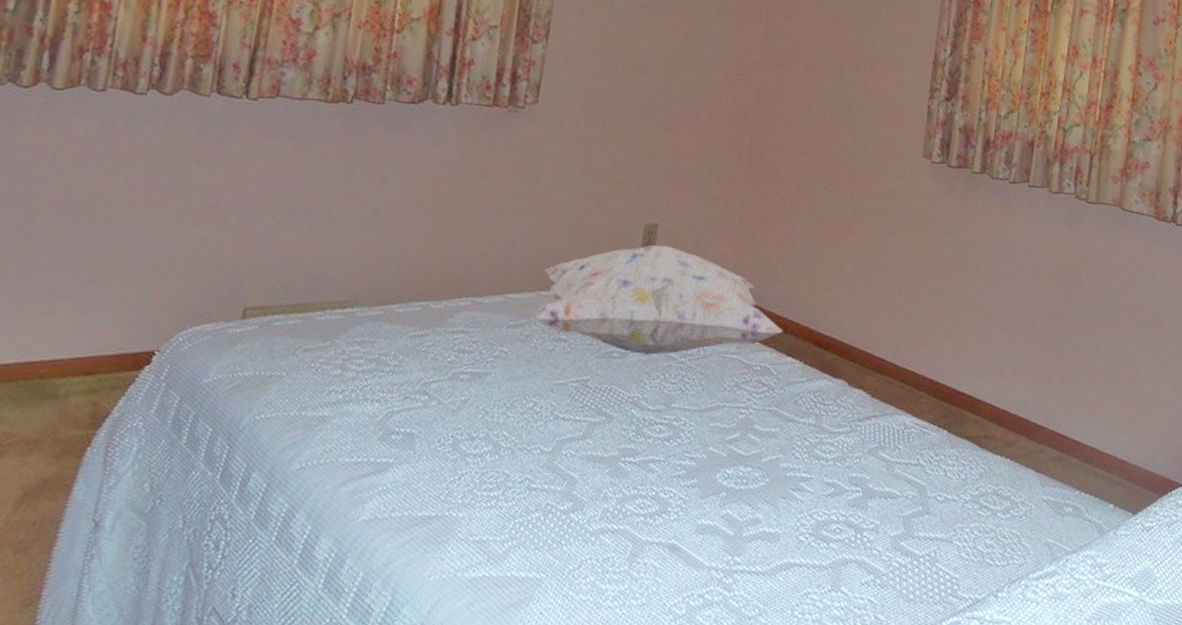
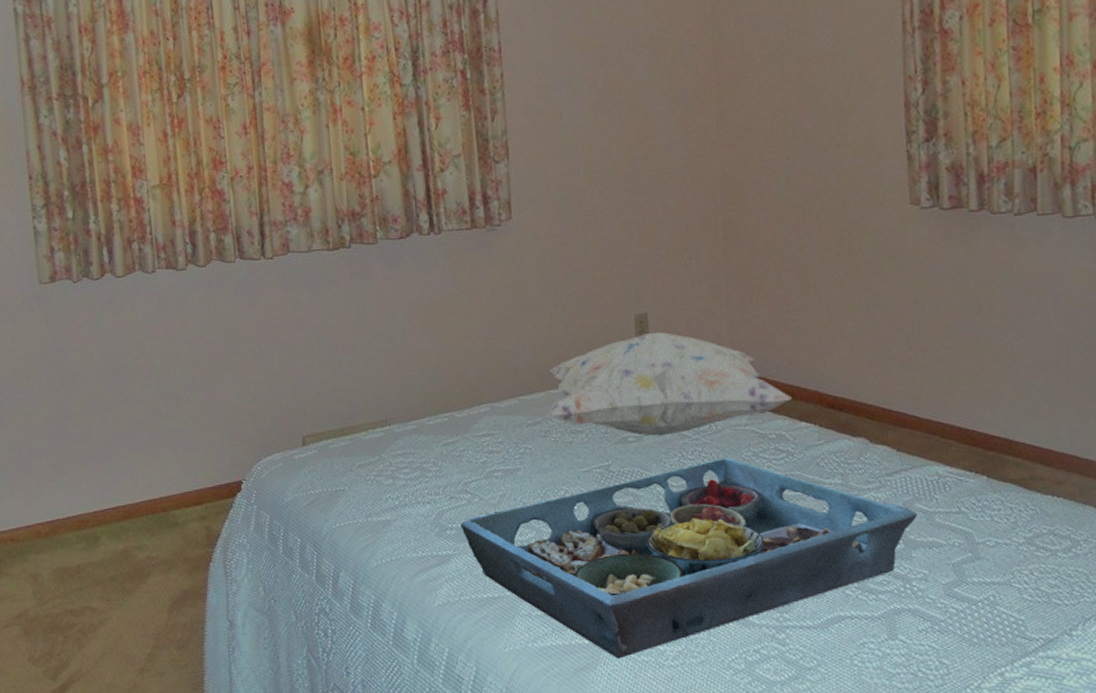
serving tray: none [409,385,879,596] -> present [460,457,917,659]

